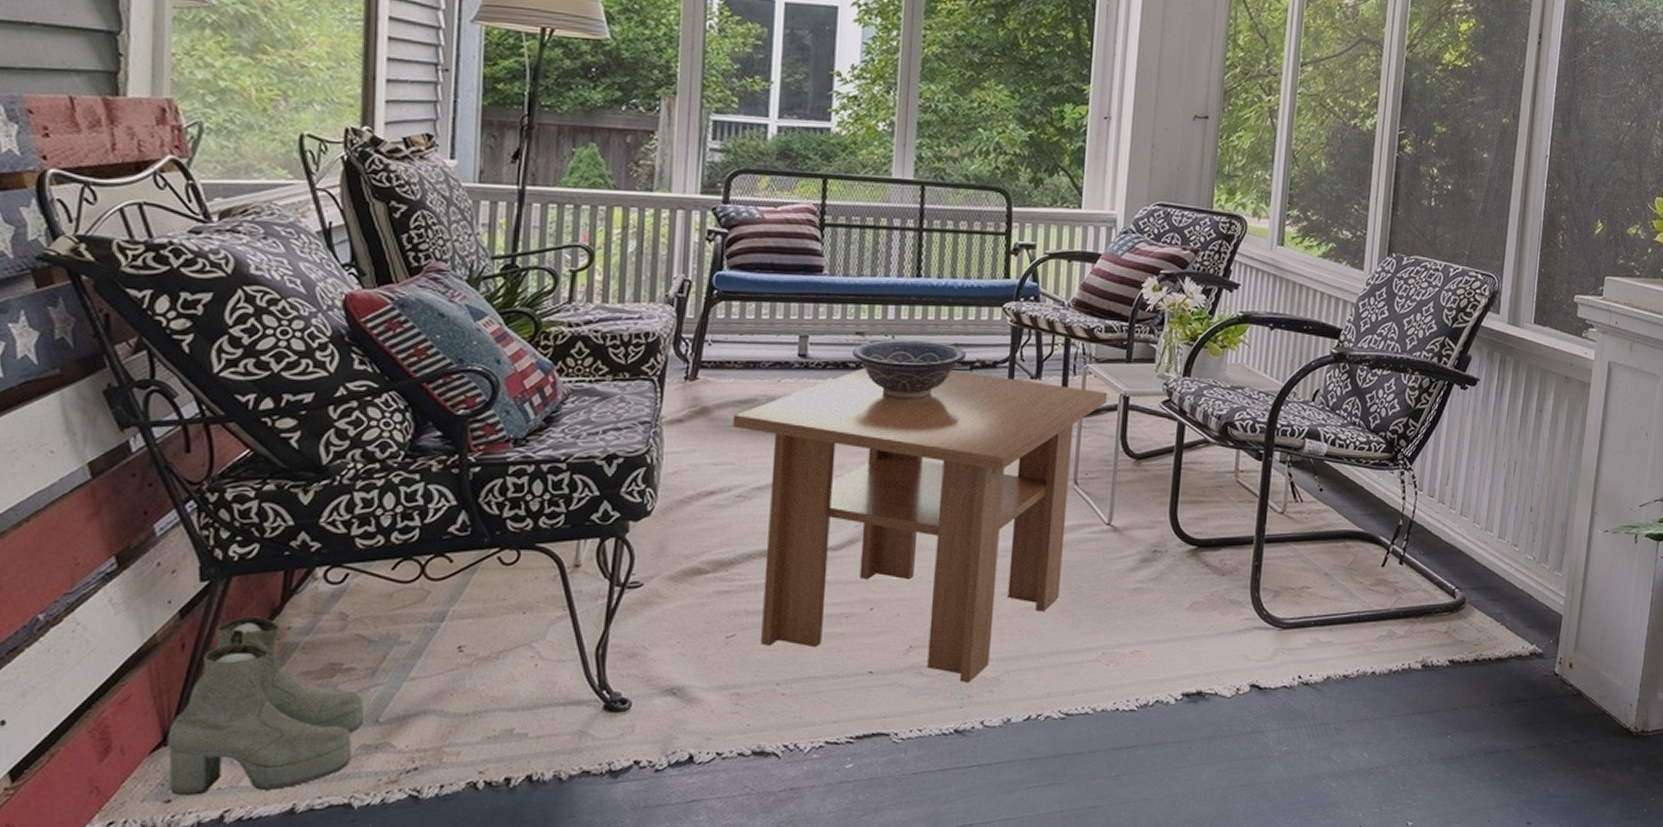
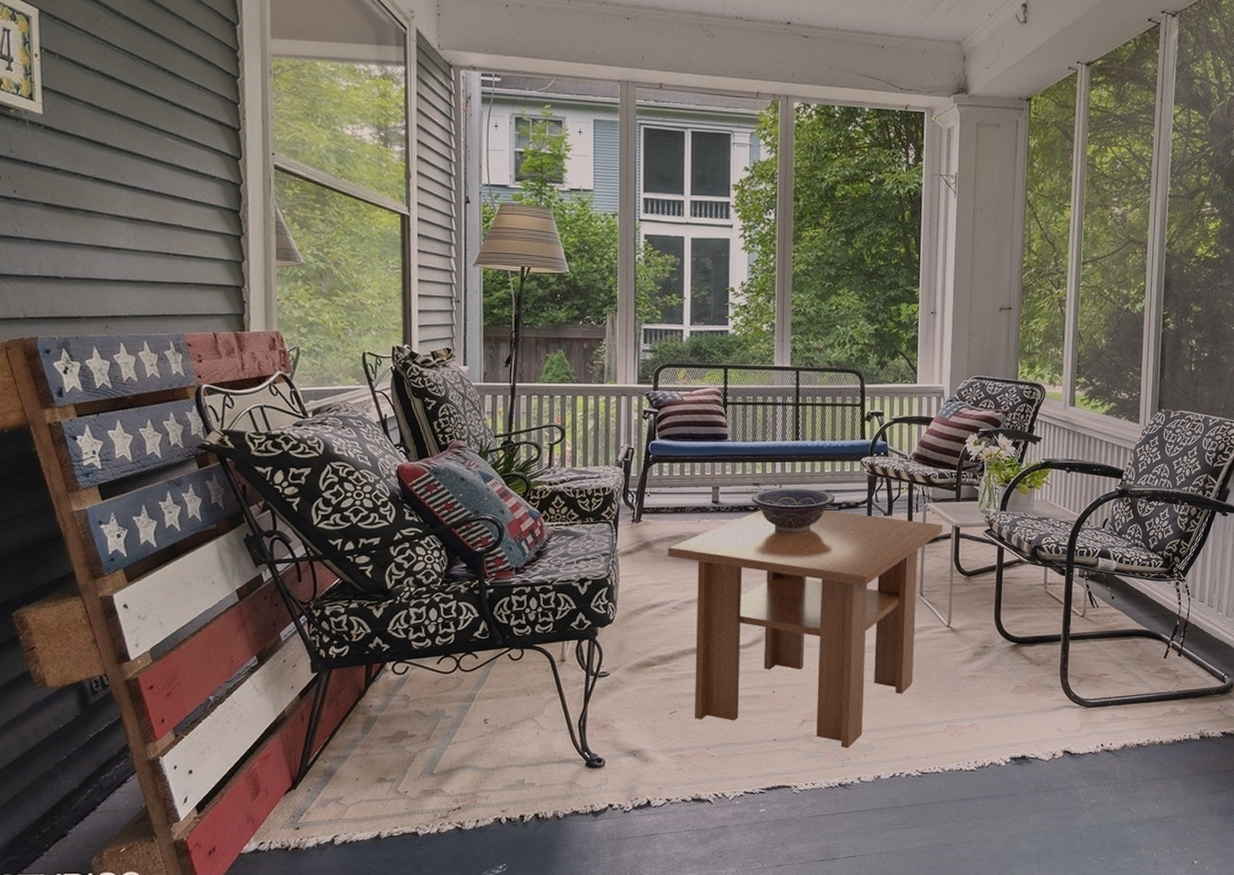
boots: present [167,616,365,796] -> none [295,697,424,825]

